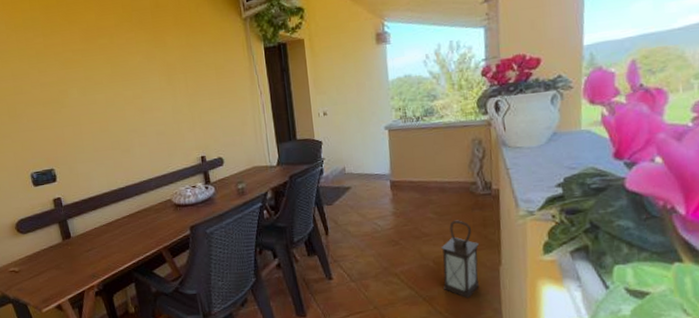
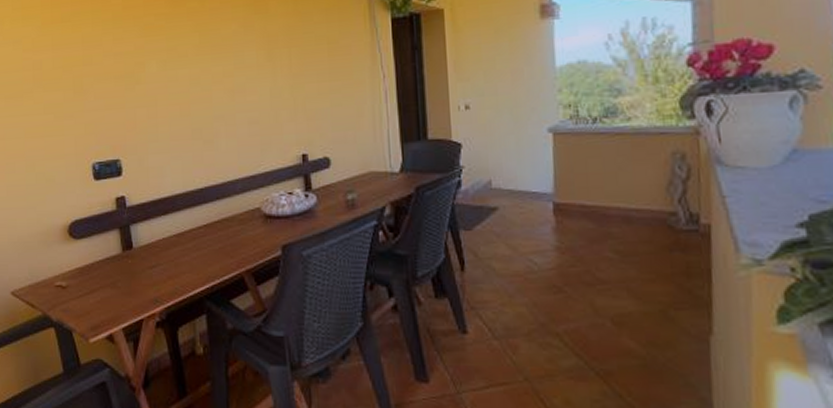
lantern: present [441,220,480,299] -> none [623,264,681,379]

